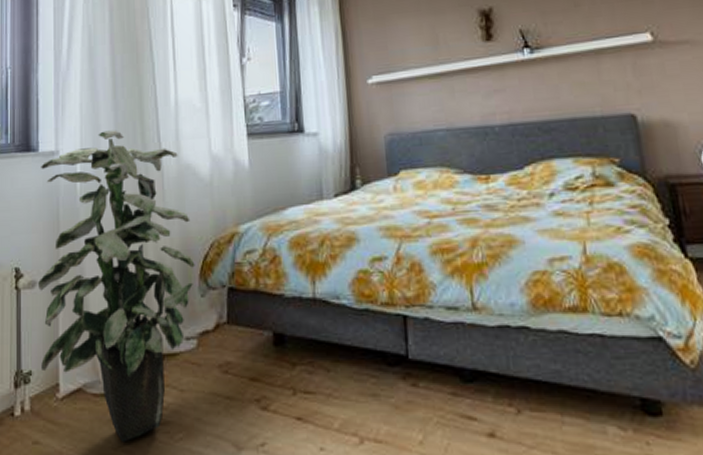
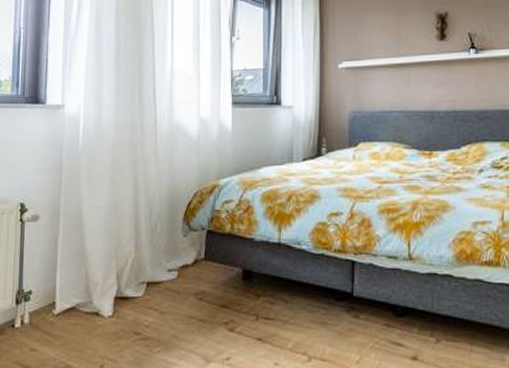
indoor plant: present [38,130,195,443] -> none [40,90,180,353]

